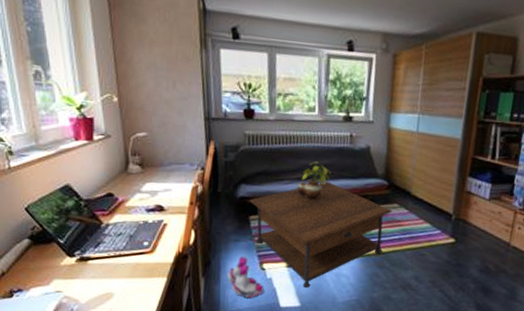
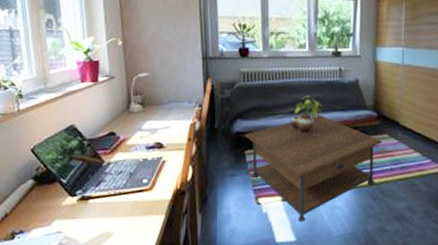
boots: present [227,257,264,298] -> none [224,192,260,233]

